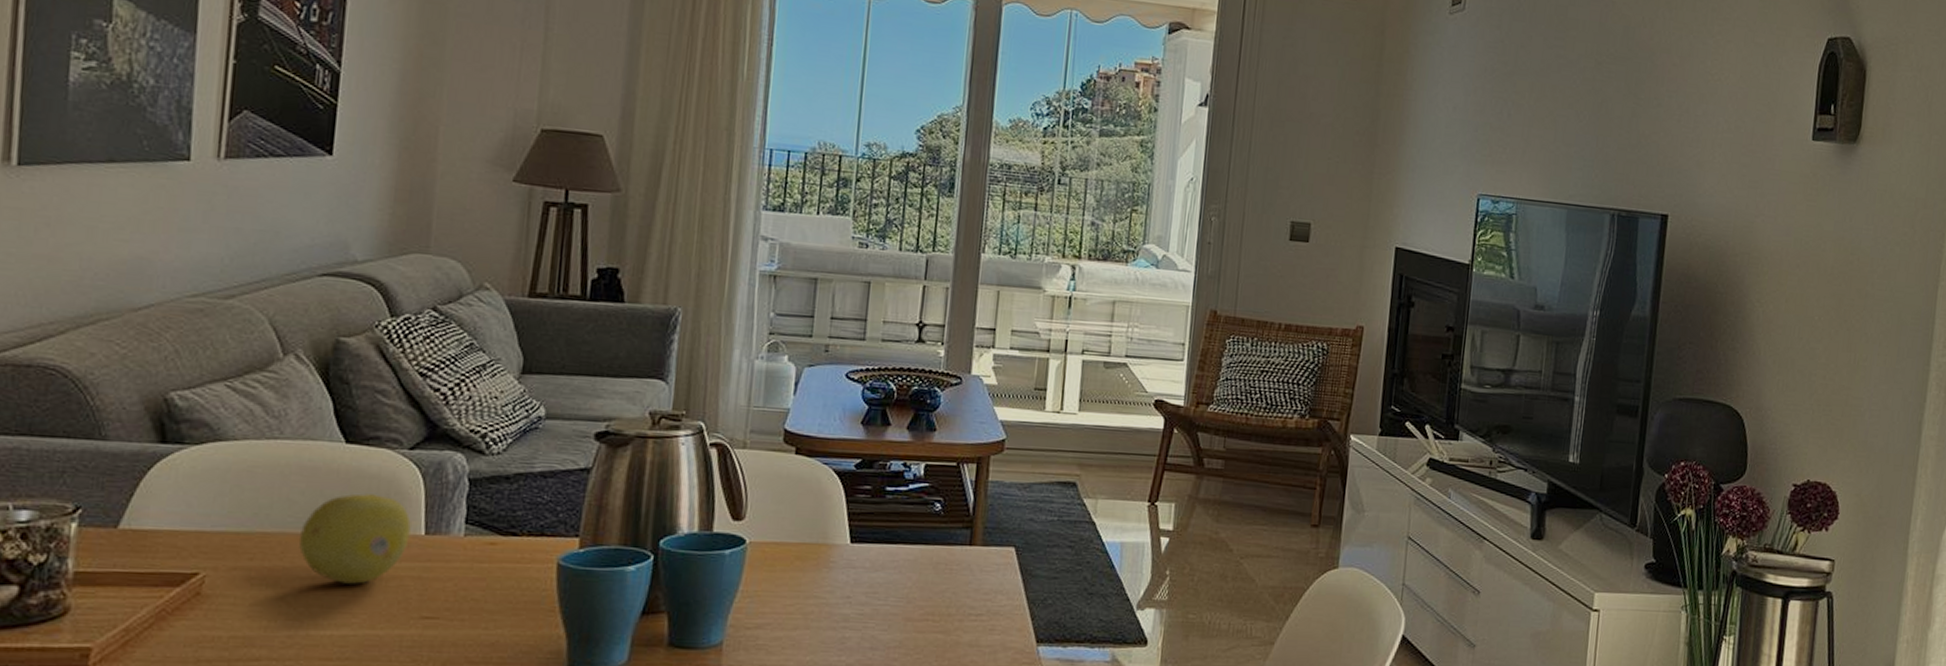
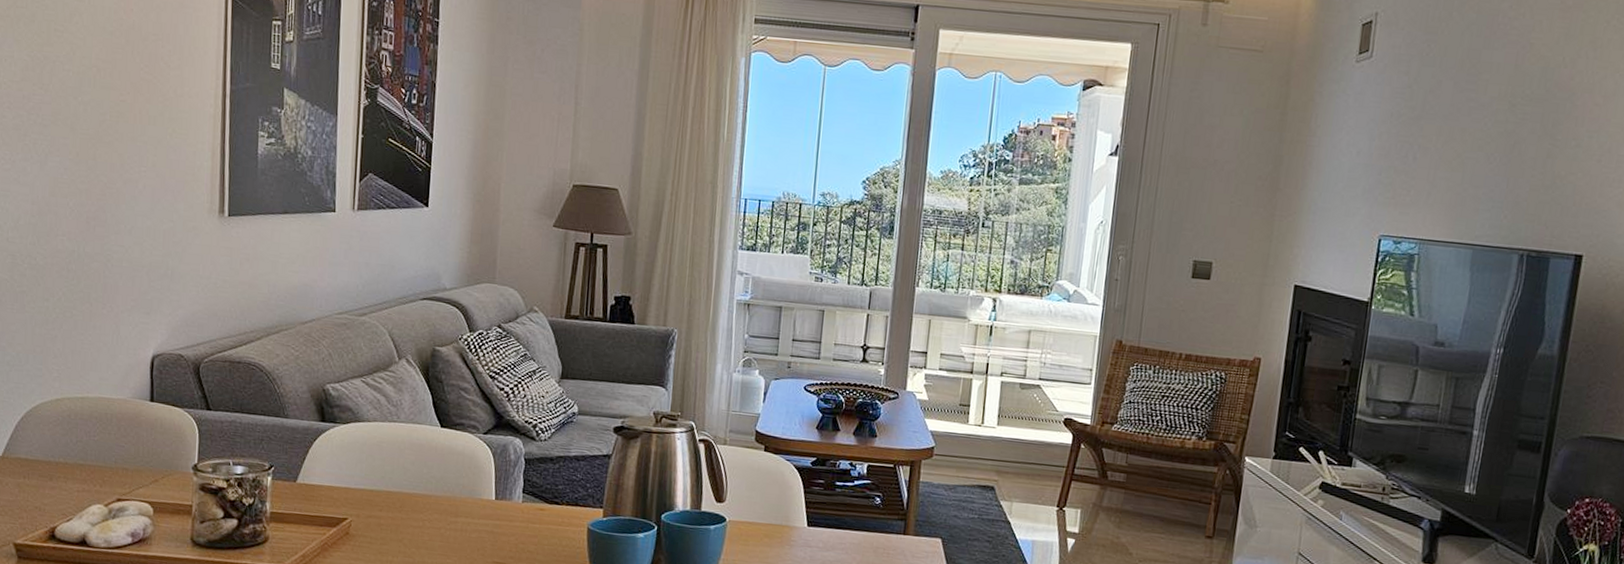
fruit: present [298,493,411,585] -> none [411,466,486,534]

